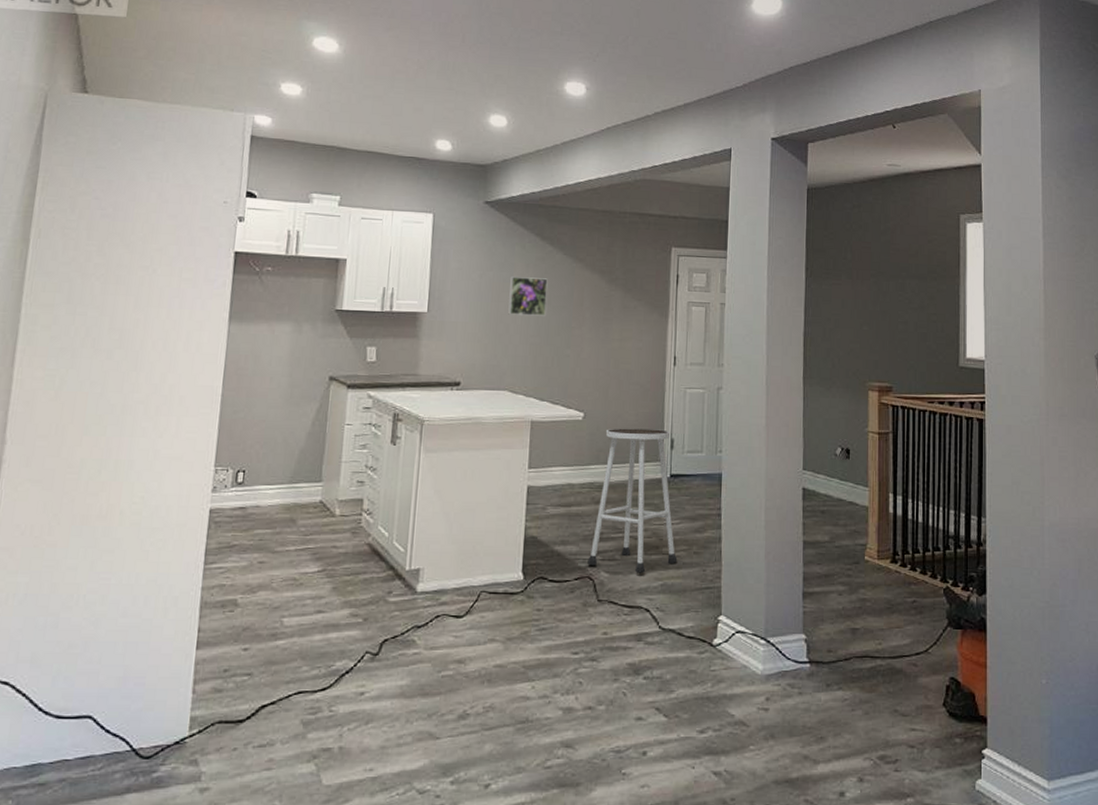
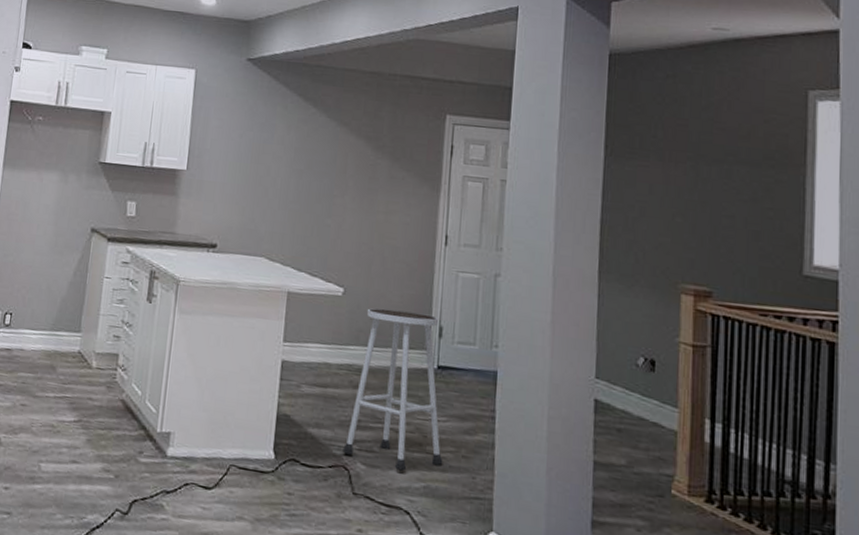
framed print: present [508,276,548,316] -> none [267,138,310,182]

